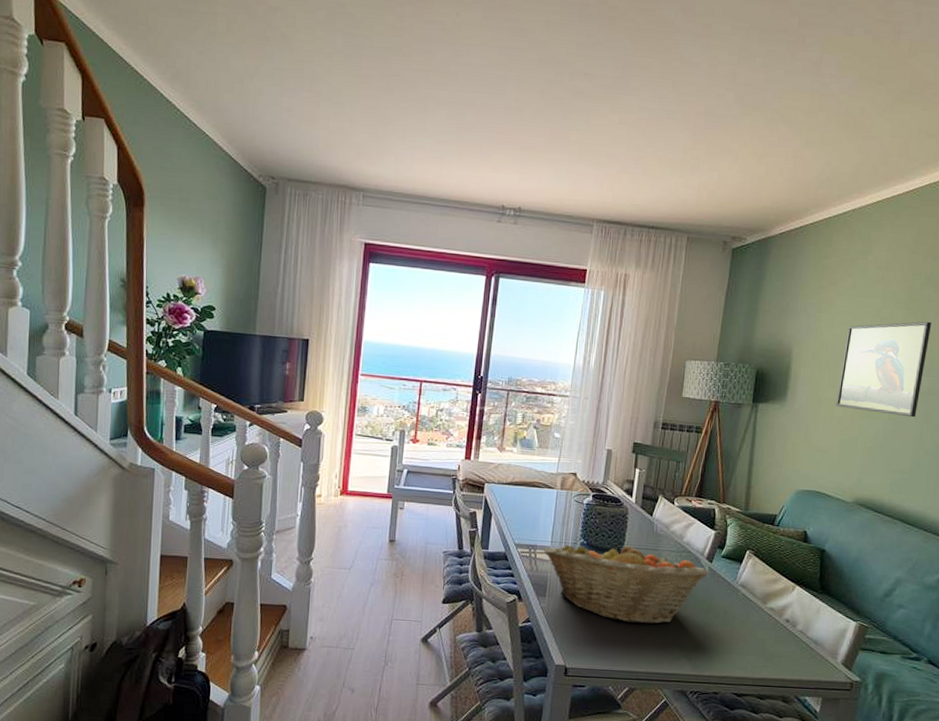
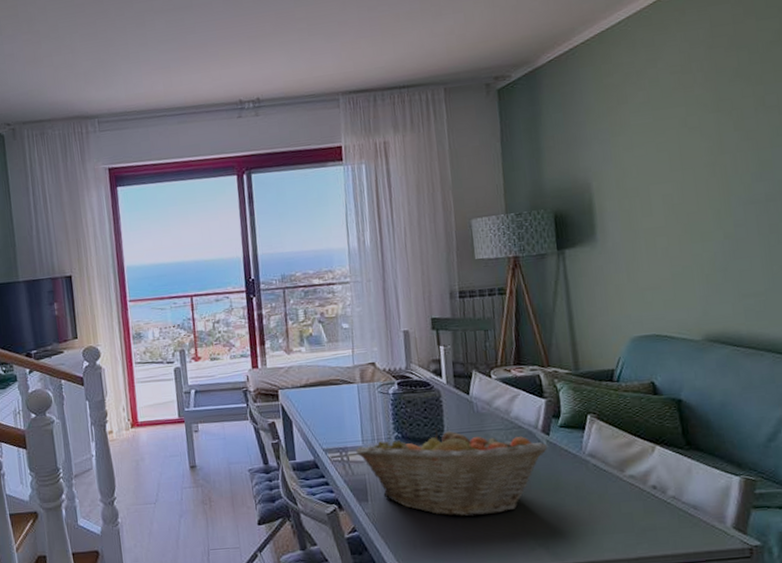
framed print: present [836,321,932,418] -> none [651,119,758,236]

